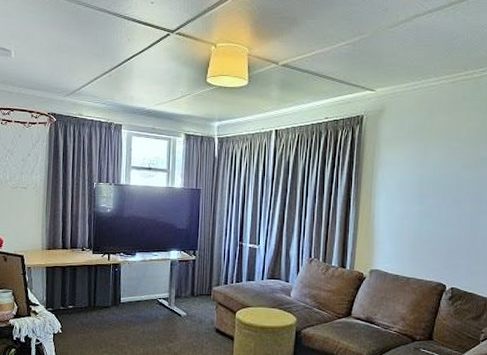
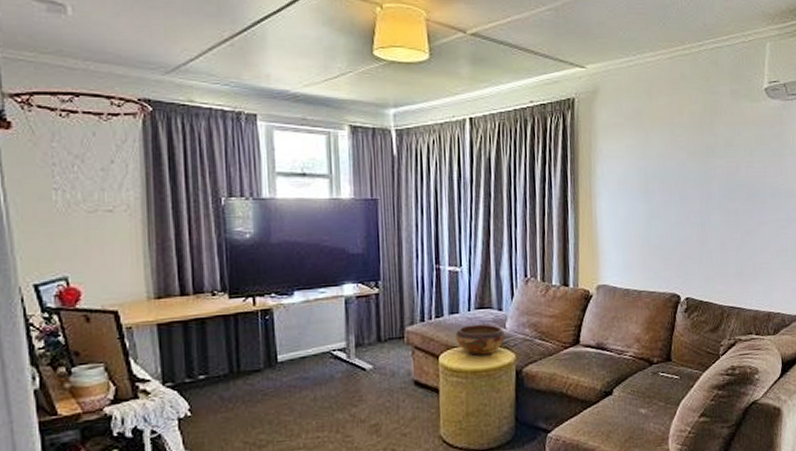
decorative bowl: none [250,290,289,316] -> present [455,324,505,356]

